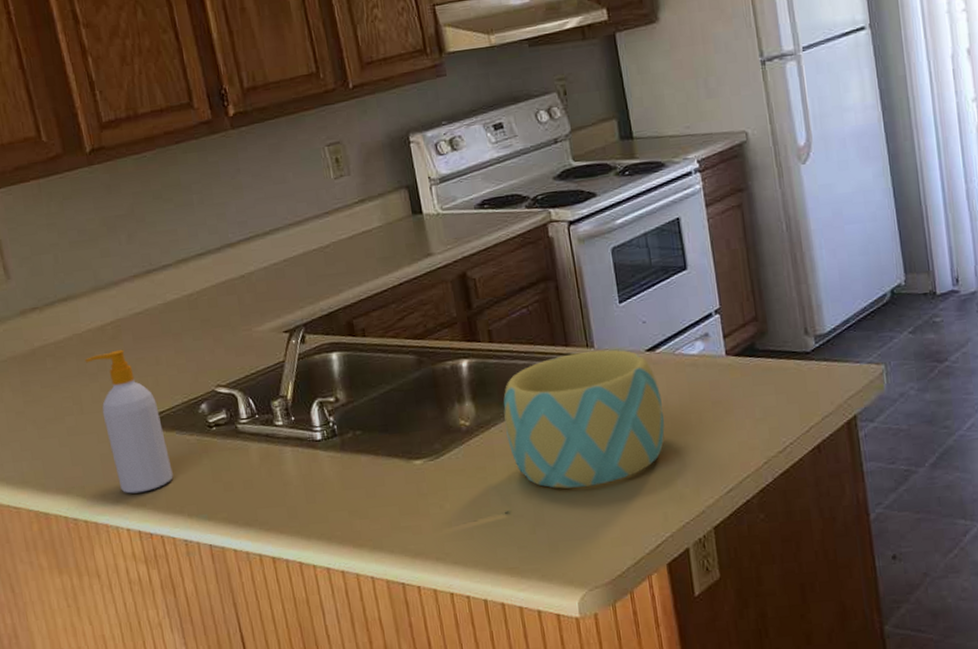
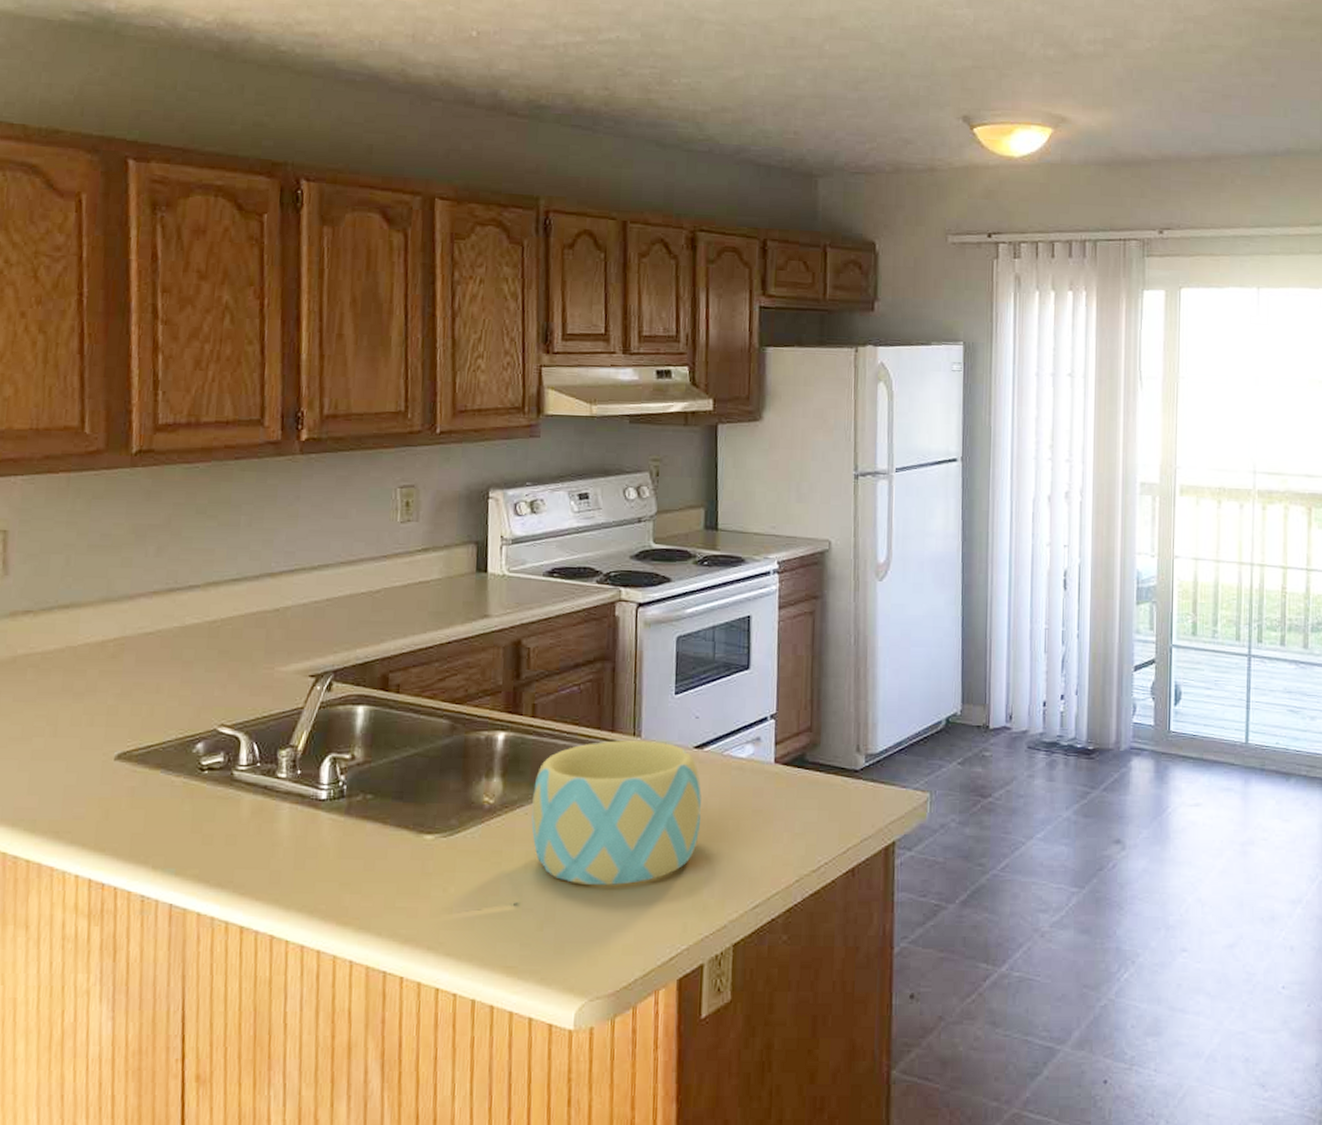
soap bottle: present [85,349,173,494] -> none [73,670,147,835]

